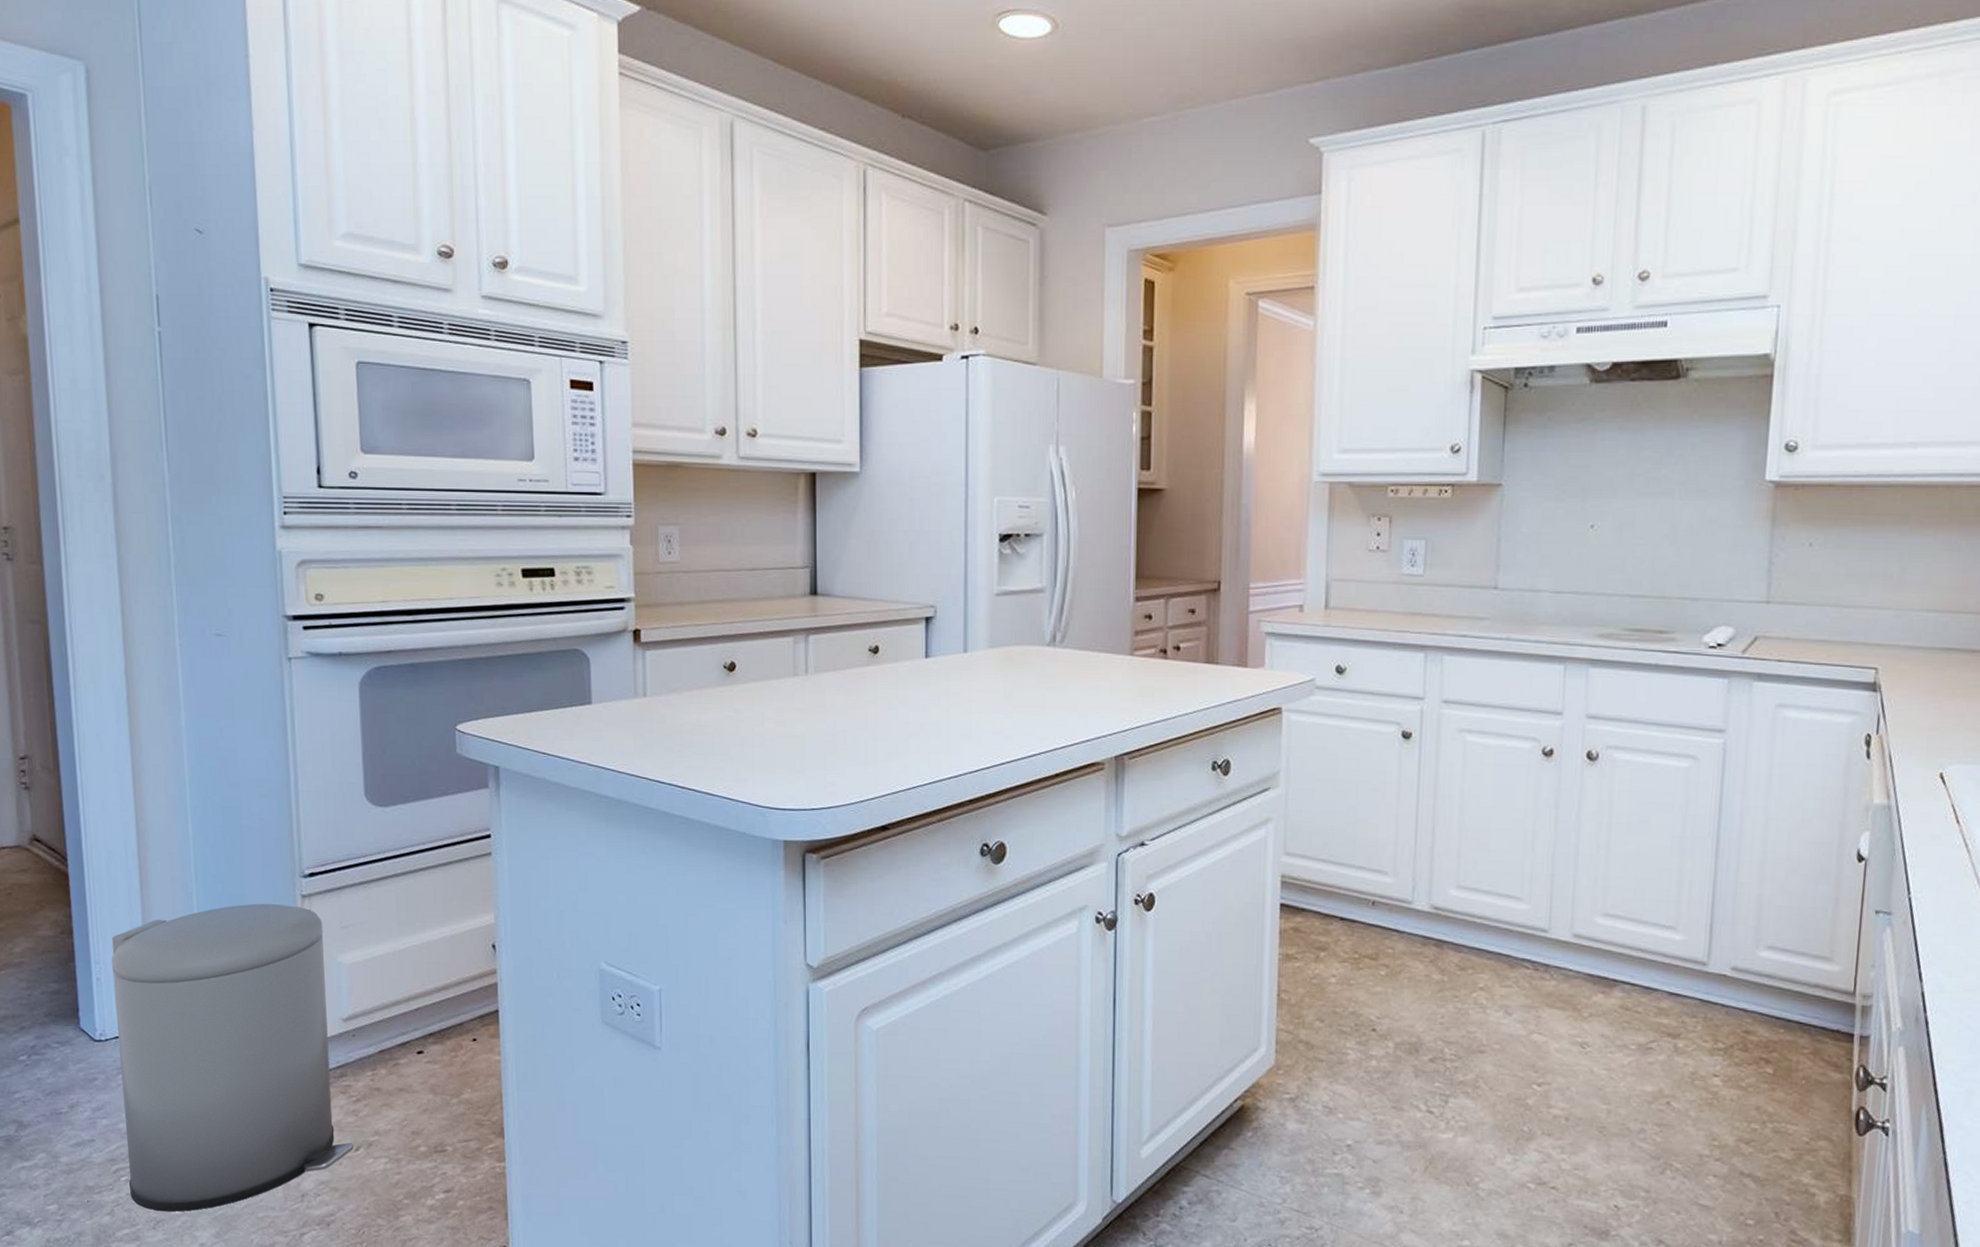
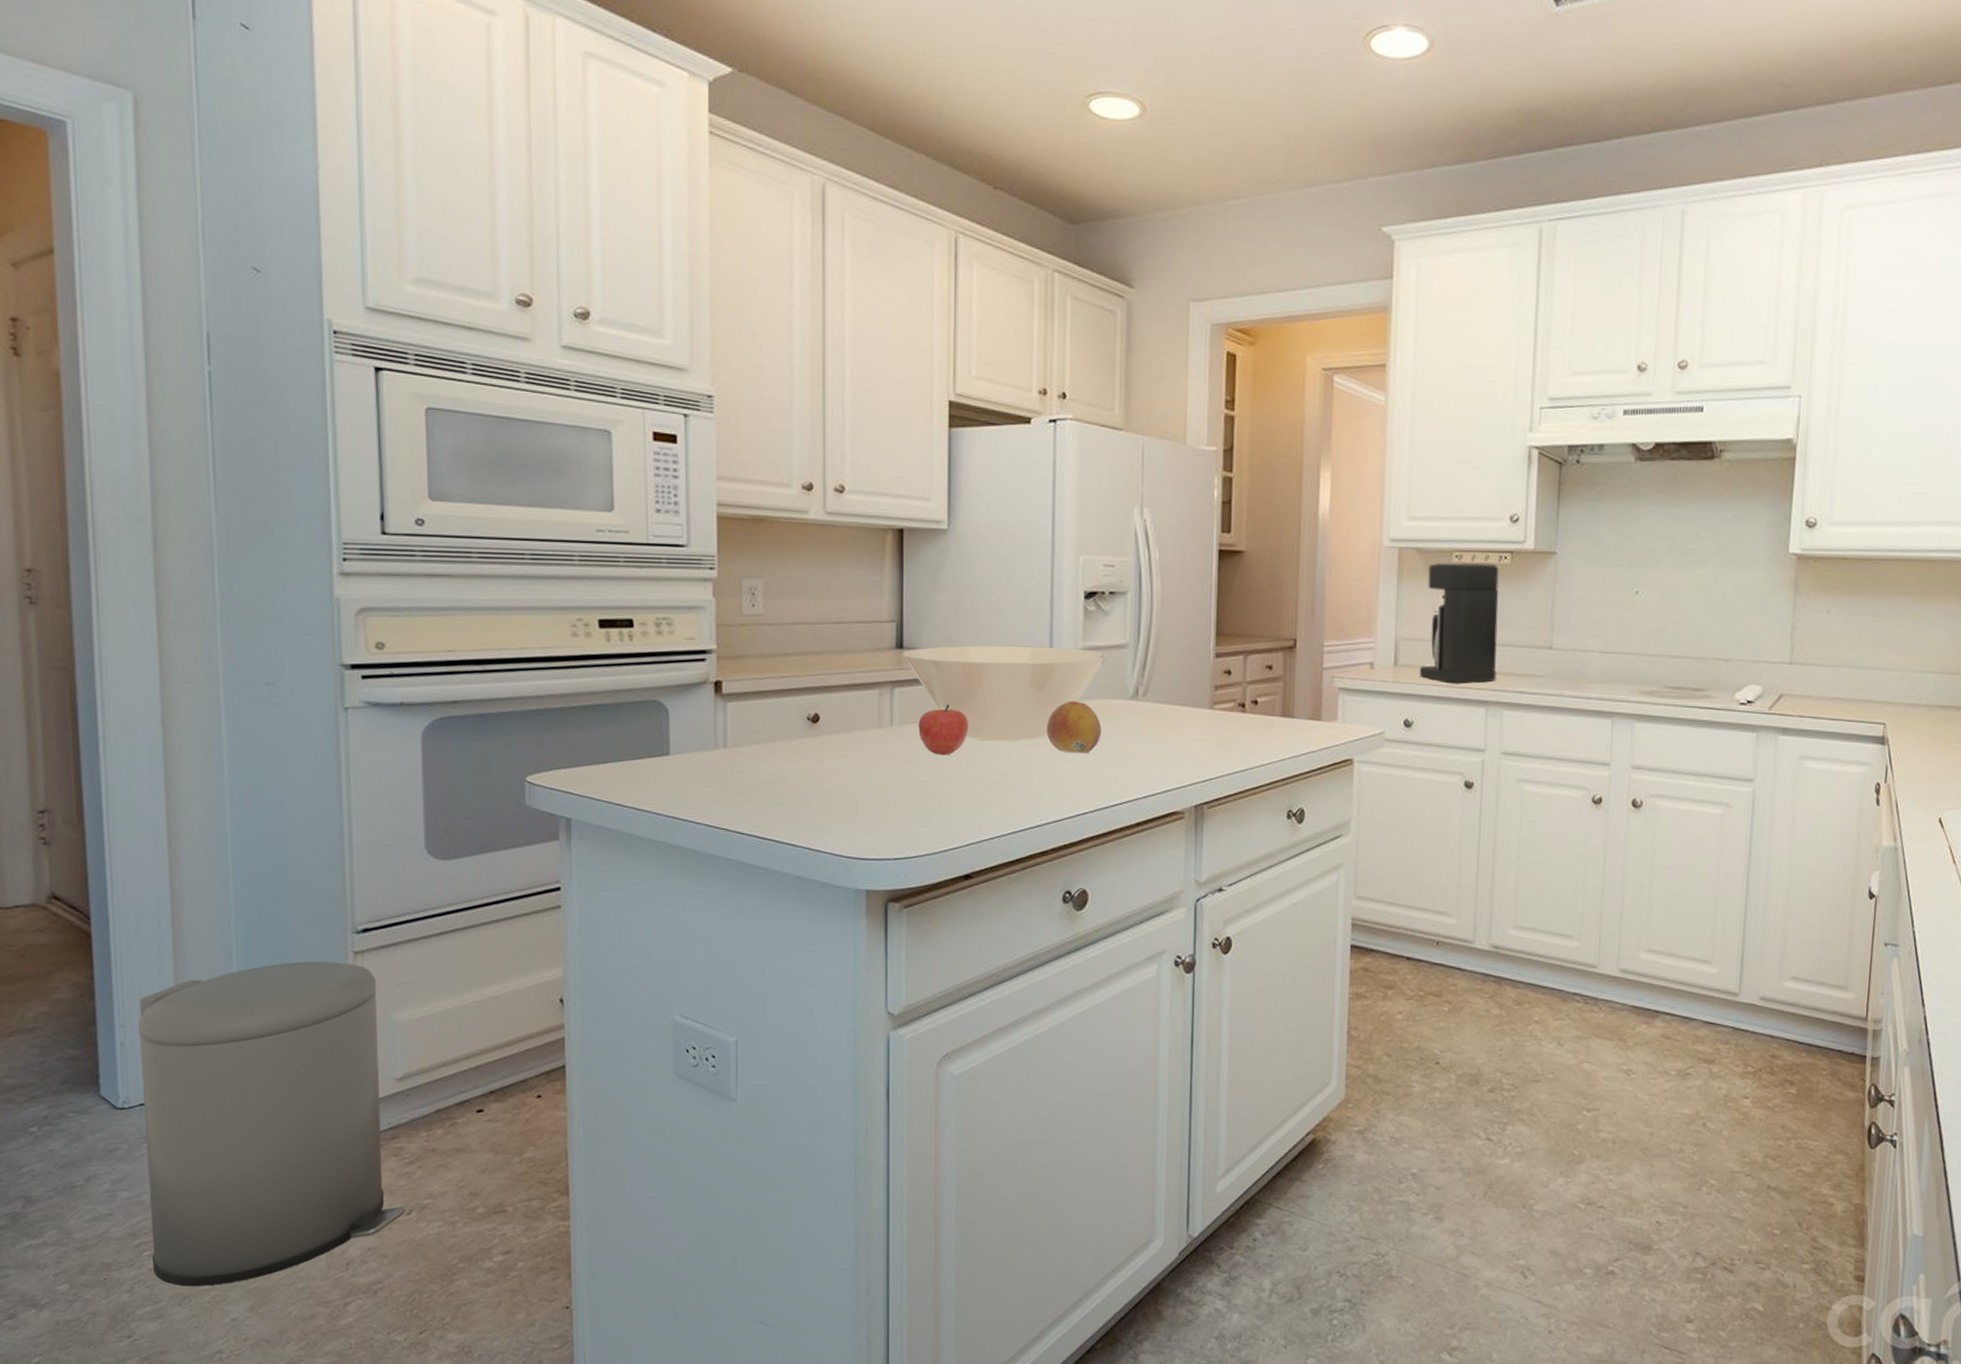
bowl: none [816,591,1024,691] -> present [902,645,1108,742]
fruit: none [833,652,884,704] -> present [918,704,969,756]
fruit: none [961,647,1018,702] -> present [1046,701,1102,754]
coffee maker: none [1352,498,1439,628] -> present [1419,563,1499,684]

